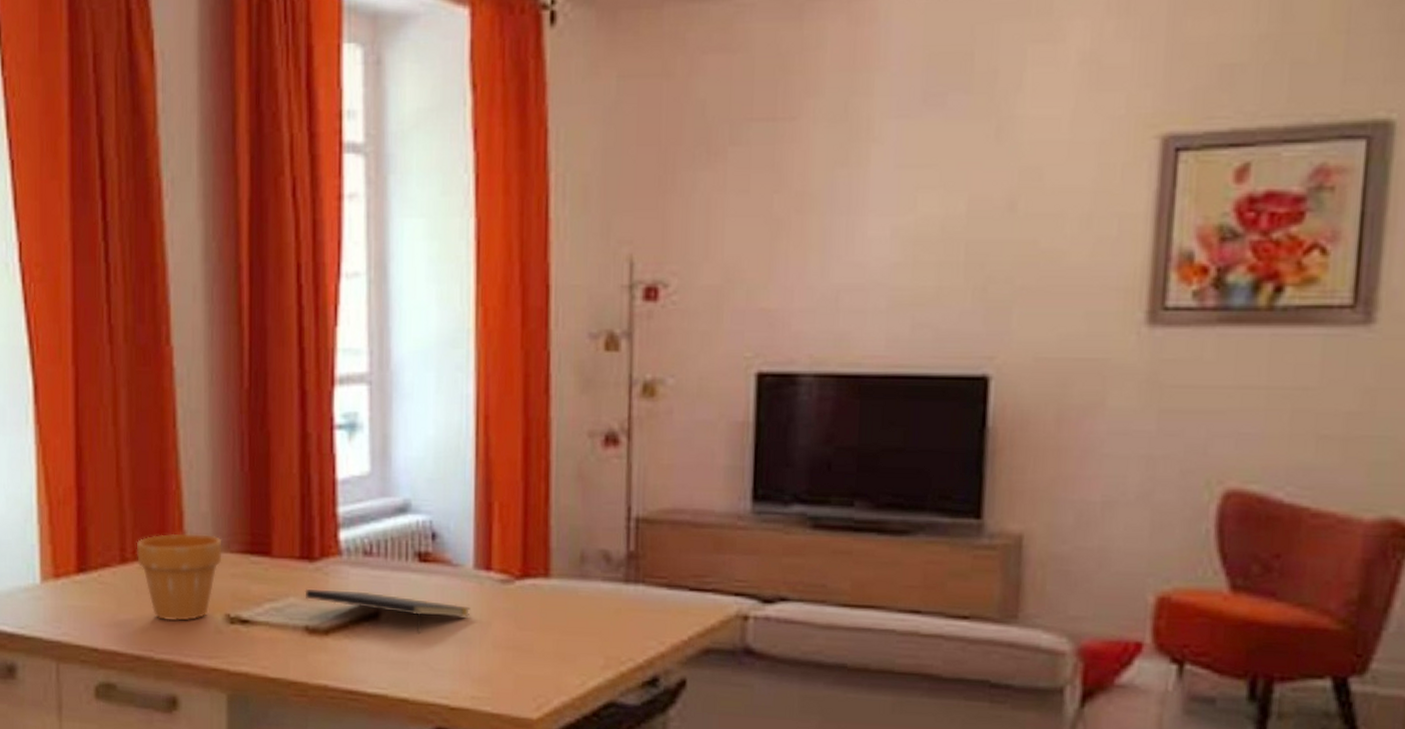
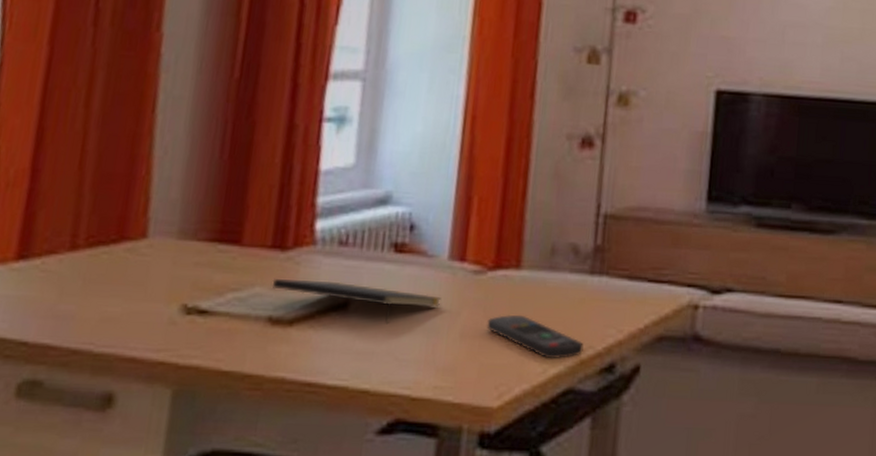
flower pot: present [136,533,222,621] -> none [90,219,190,312]
remote control: none [519,625,623,671] -> present [486,314,584,359]

